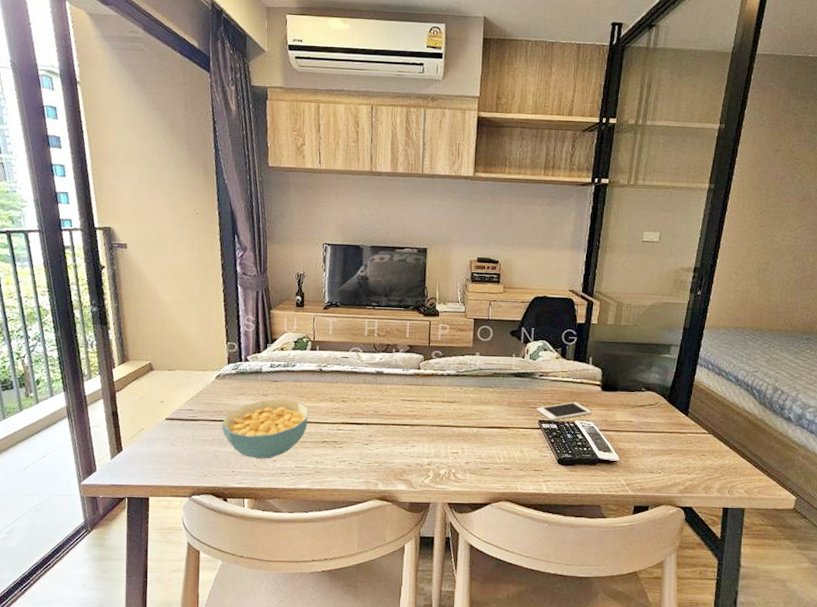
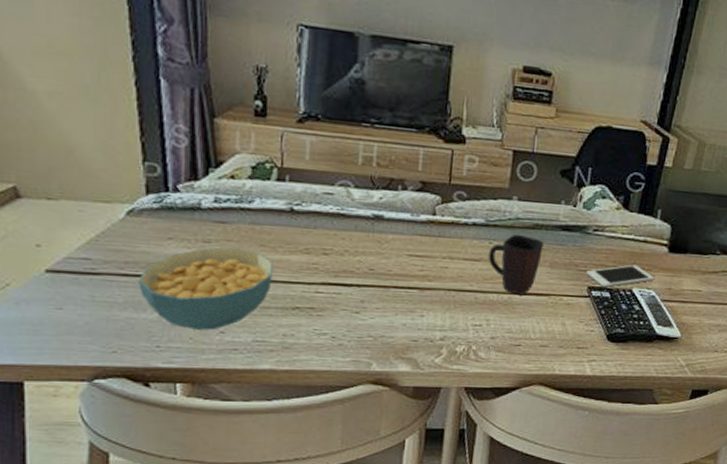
mug: none [460,381,501,428] -> present [488,234,544,295]

